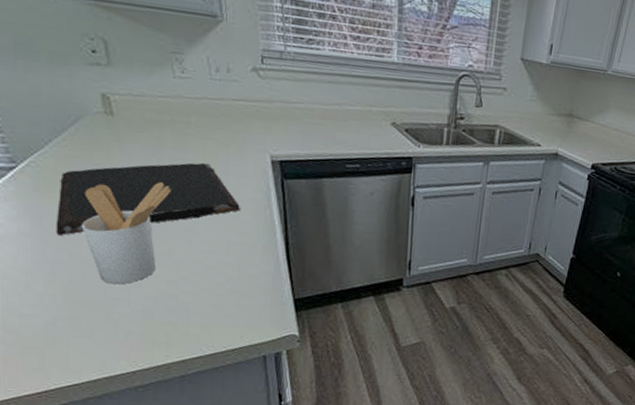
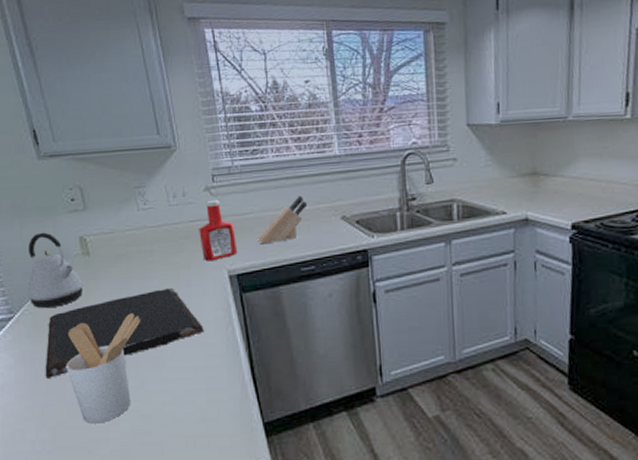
kettle: none [34,80,105,164] -> present [27,232,84,309]
ketchup bottle: none [242,81,283,144] -> present [199,199,238,262]
knife block: none [305,94,360,136] -> present [258,195,308,244]

